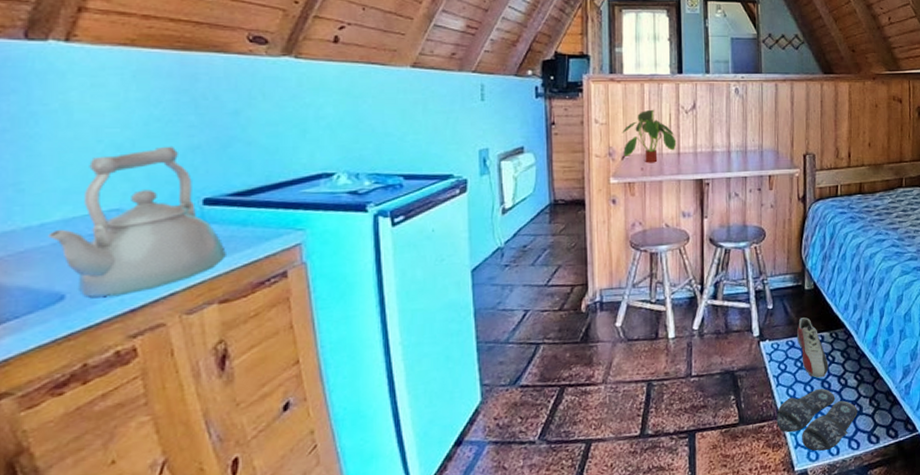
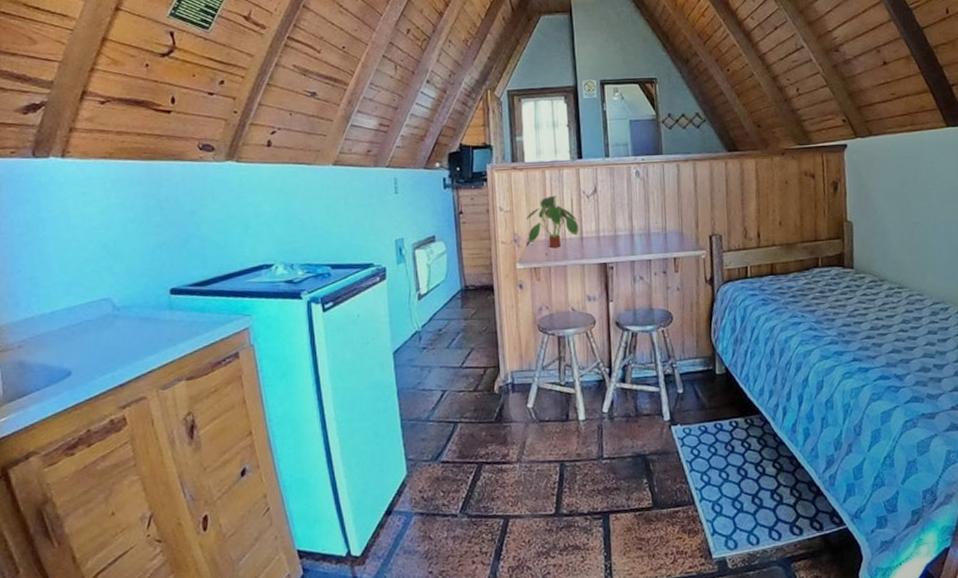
kettle: present [48,146,226,299] -> none [57,243,190,375]
slippers: present [776,388,858,451] -> none [691,475,778,540]
shoe: present [797,317,829,378] -> none [709,402,745,465]

